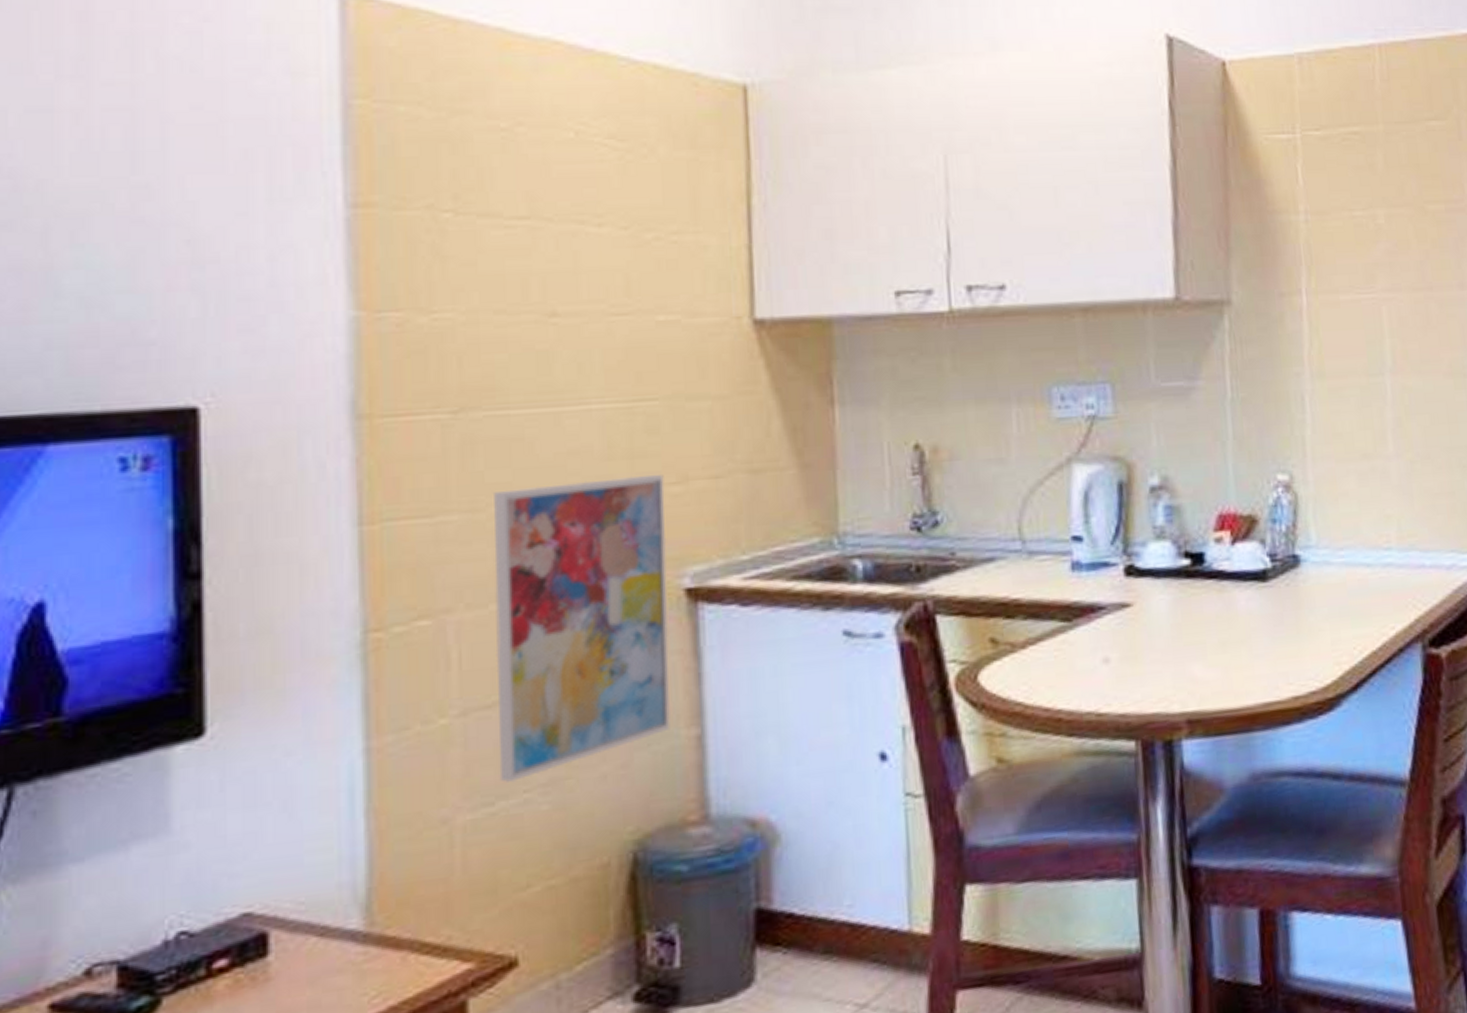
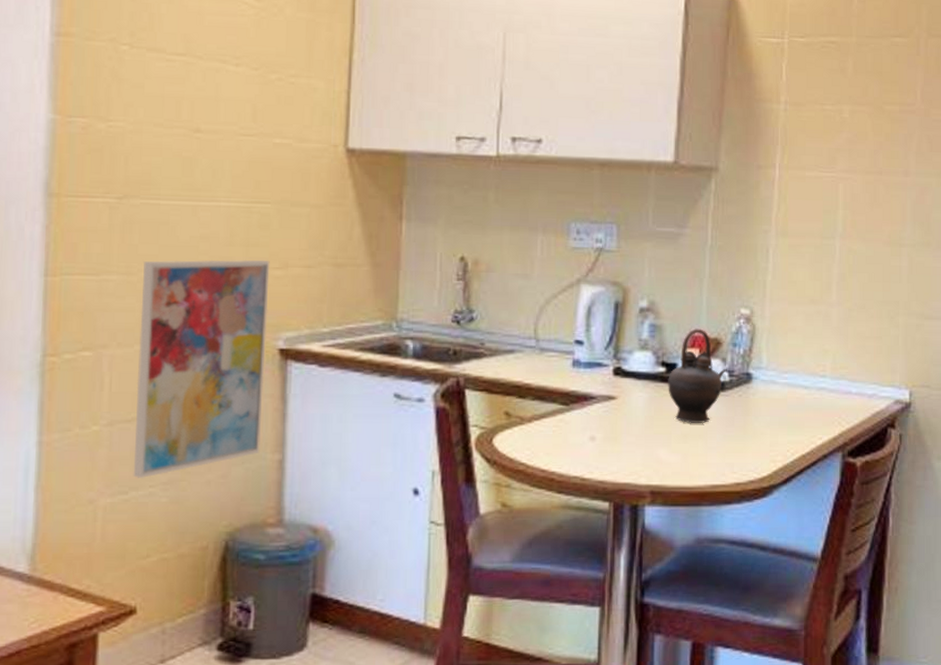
teapot: none [1194,505,1268,628] -> present [668,328,727,423]

